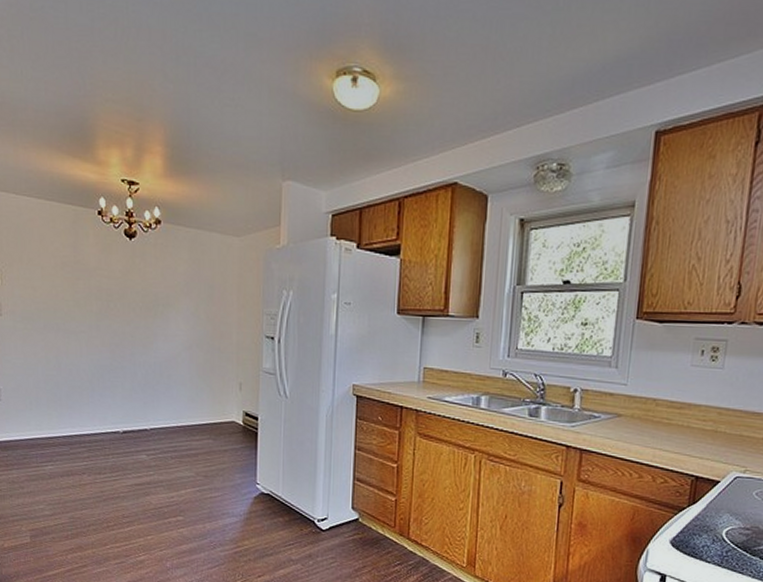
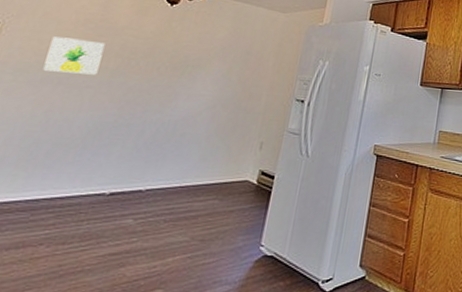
wall art: none [41,283,85,319] -> present [43,36,105,75]

